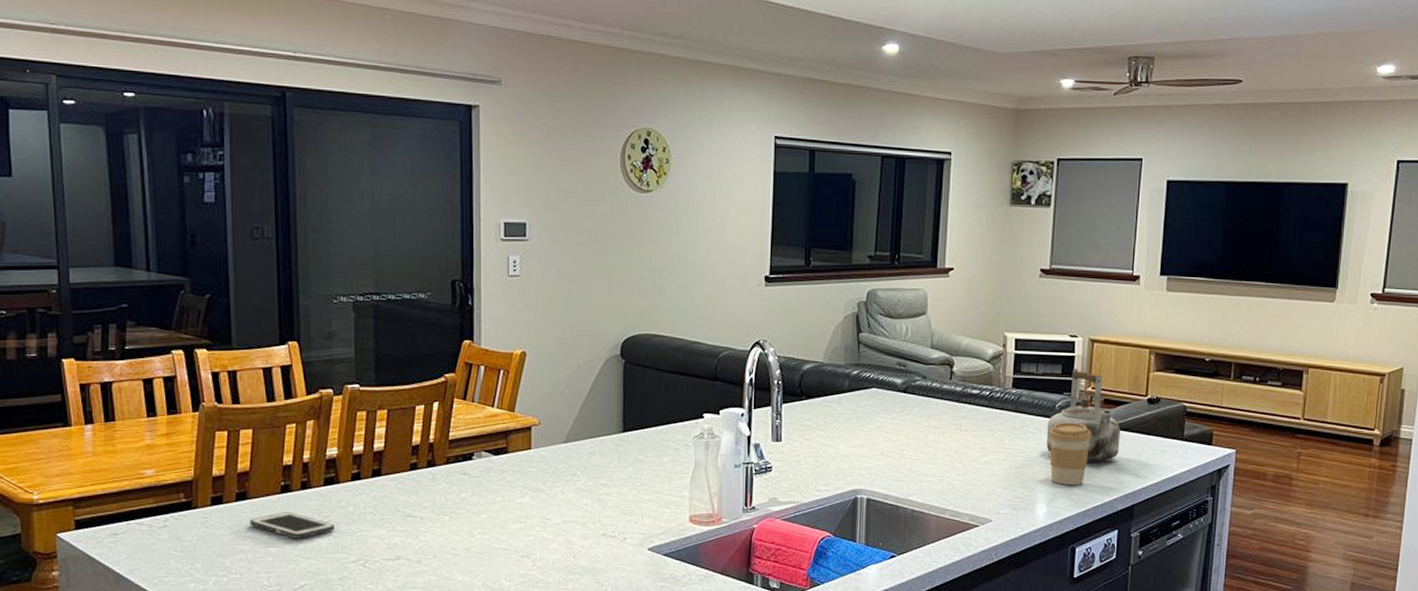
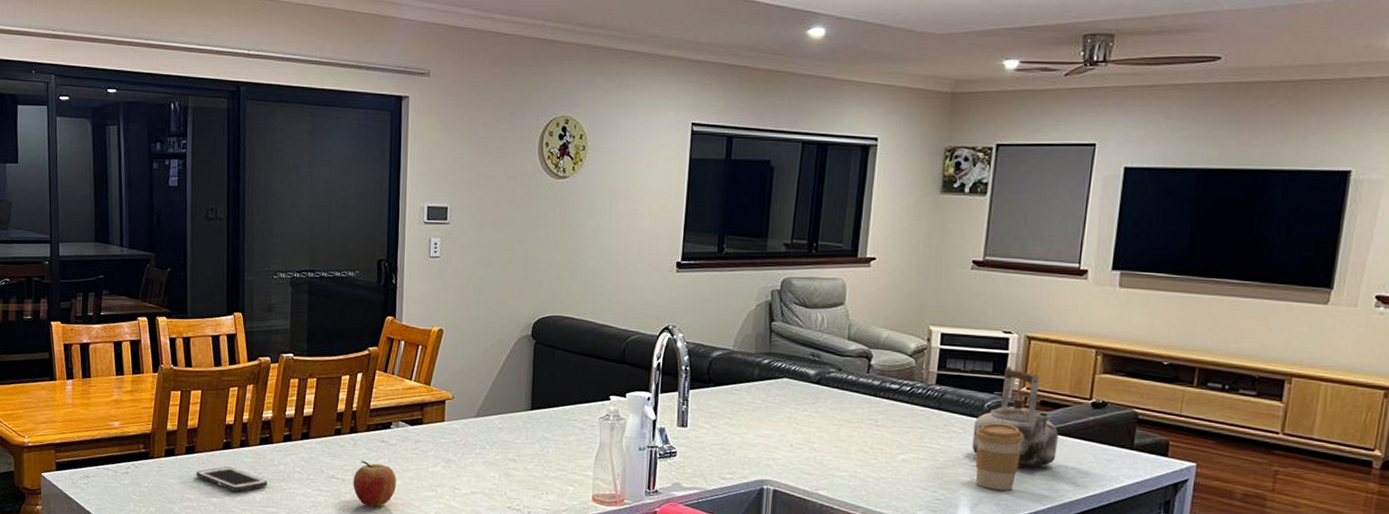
fruit: none [433,496,482,544] -> present [353,461,397,507]

